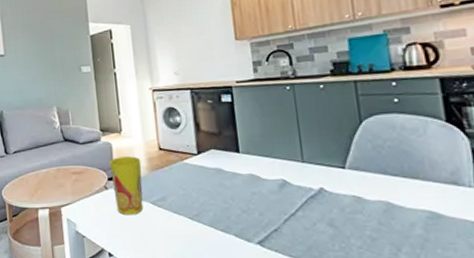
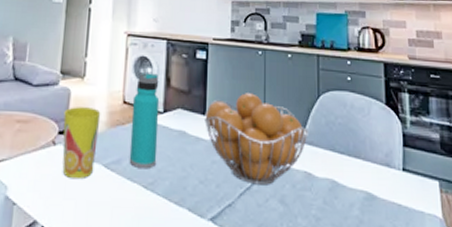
water bottle: none [167,121,199,204] -> present [129,73,160,169]
fruit basket: none [238,127,353,211] -> present [205,93,308,185]

